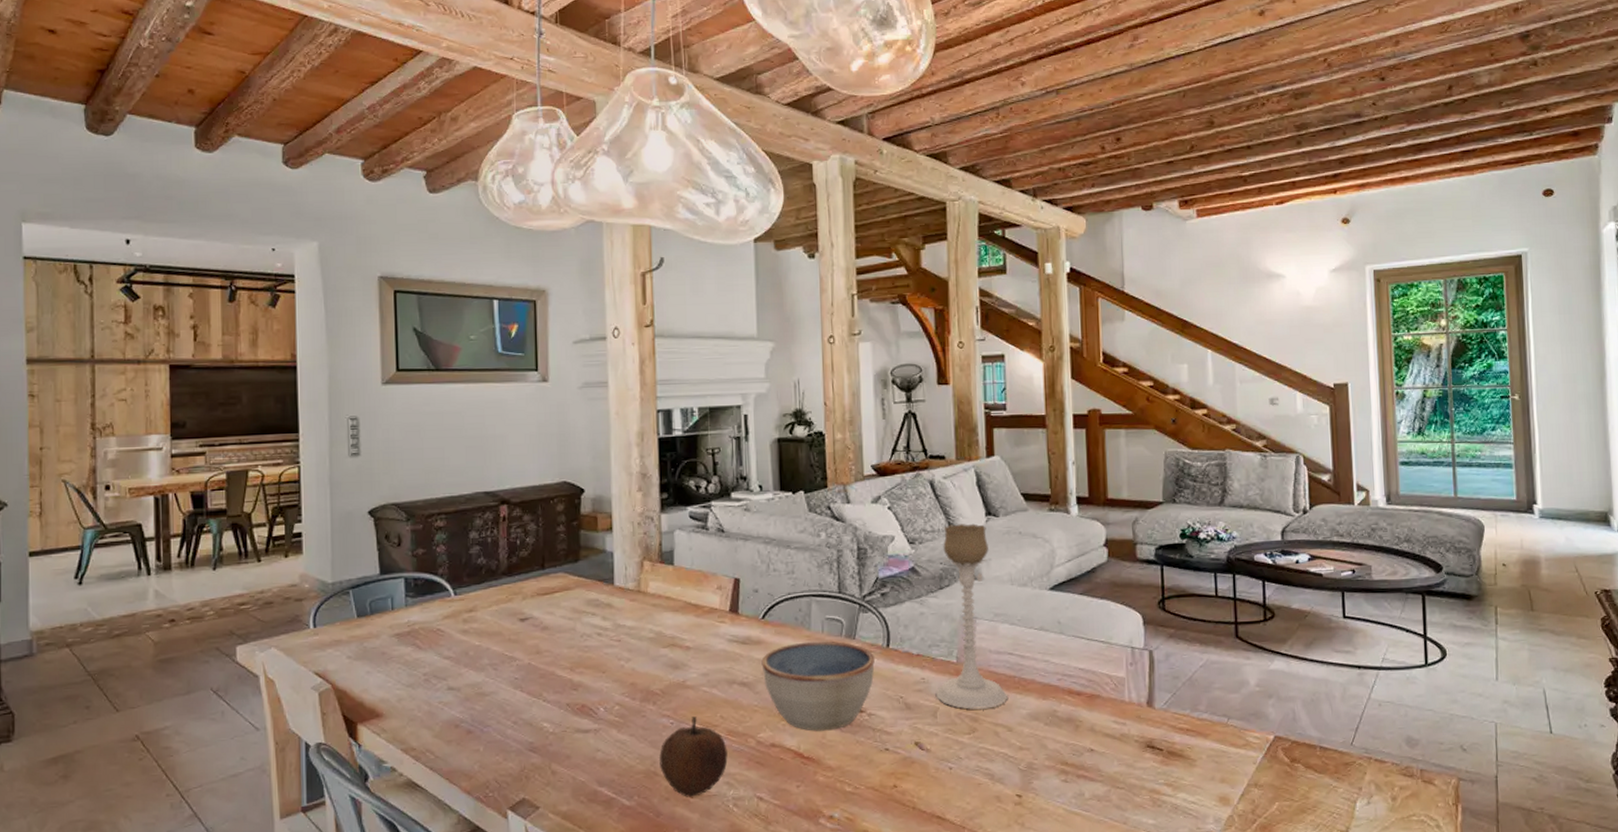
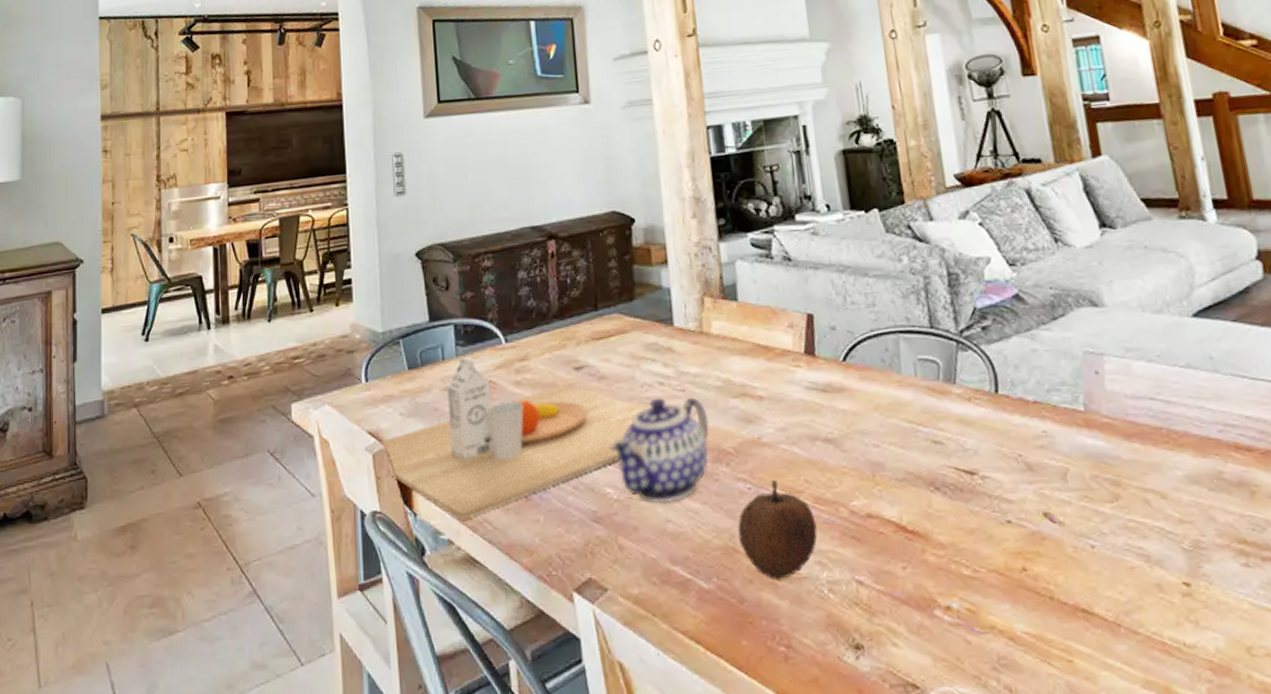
cutting board: none [325,607,584,749] -> present [378,356,646,519]
teapot: none [549,646,640,735] -> present [610,397,710,503]
bowl: present [761,641,875,731] -> none [846,387,984,499]
candle holder: present [935,523,1007,710] -> none [1049,238,1156,471]

